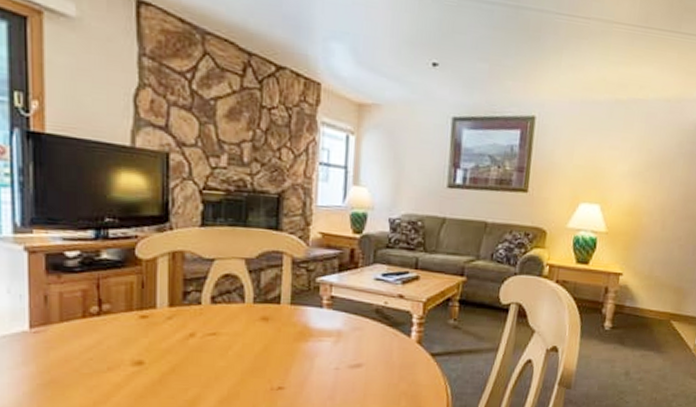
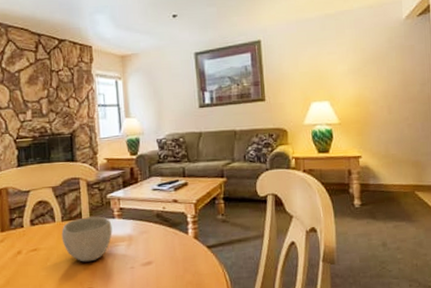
bowl: none [251,301,318,356] -> present [61,216,113,262]

